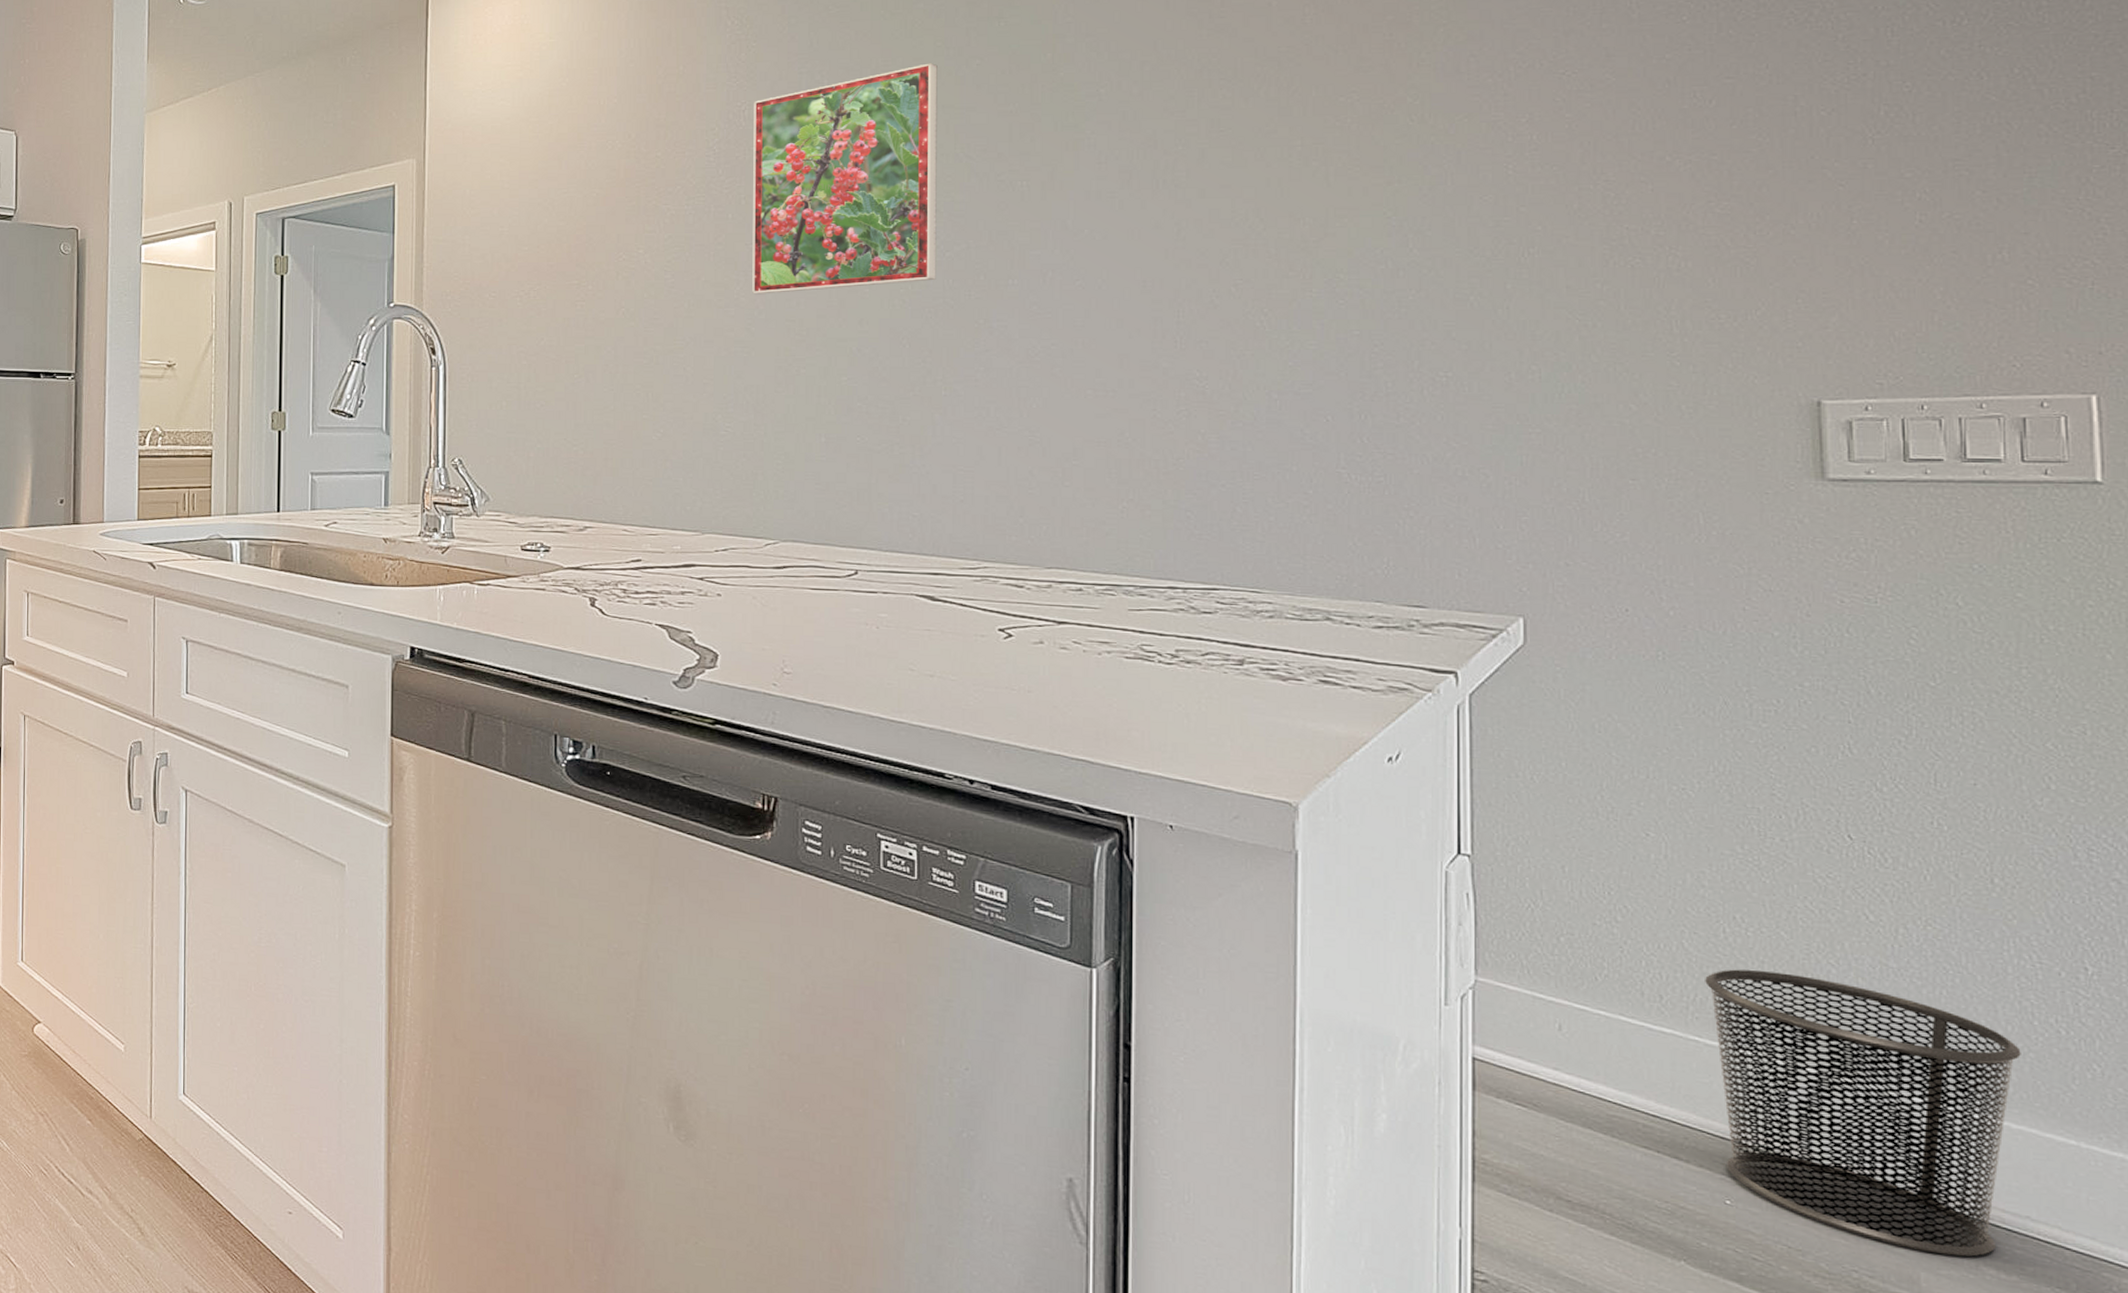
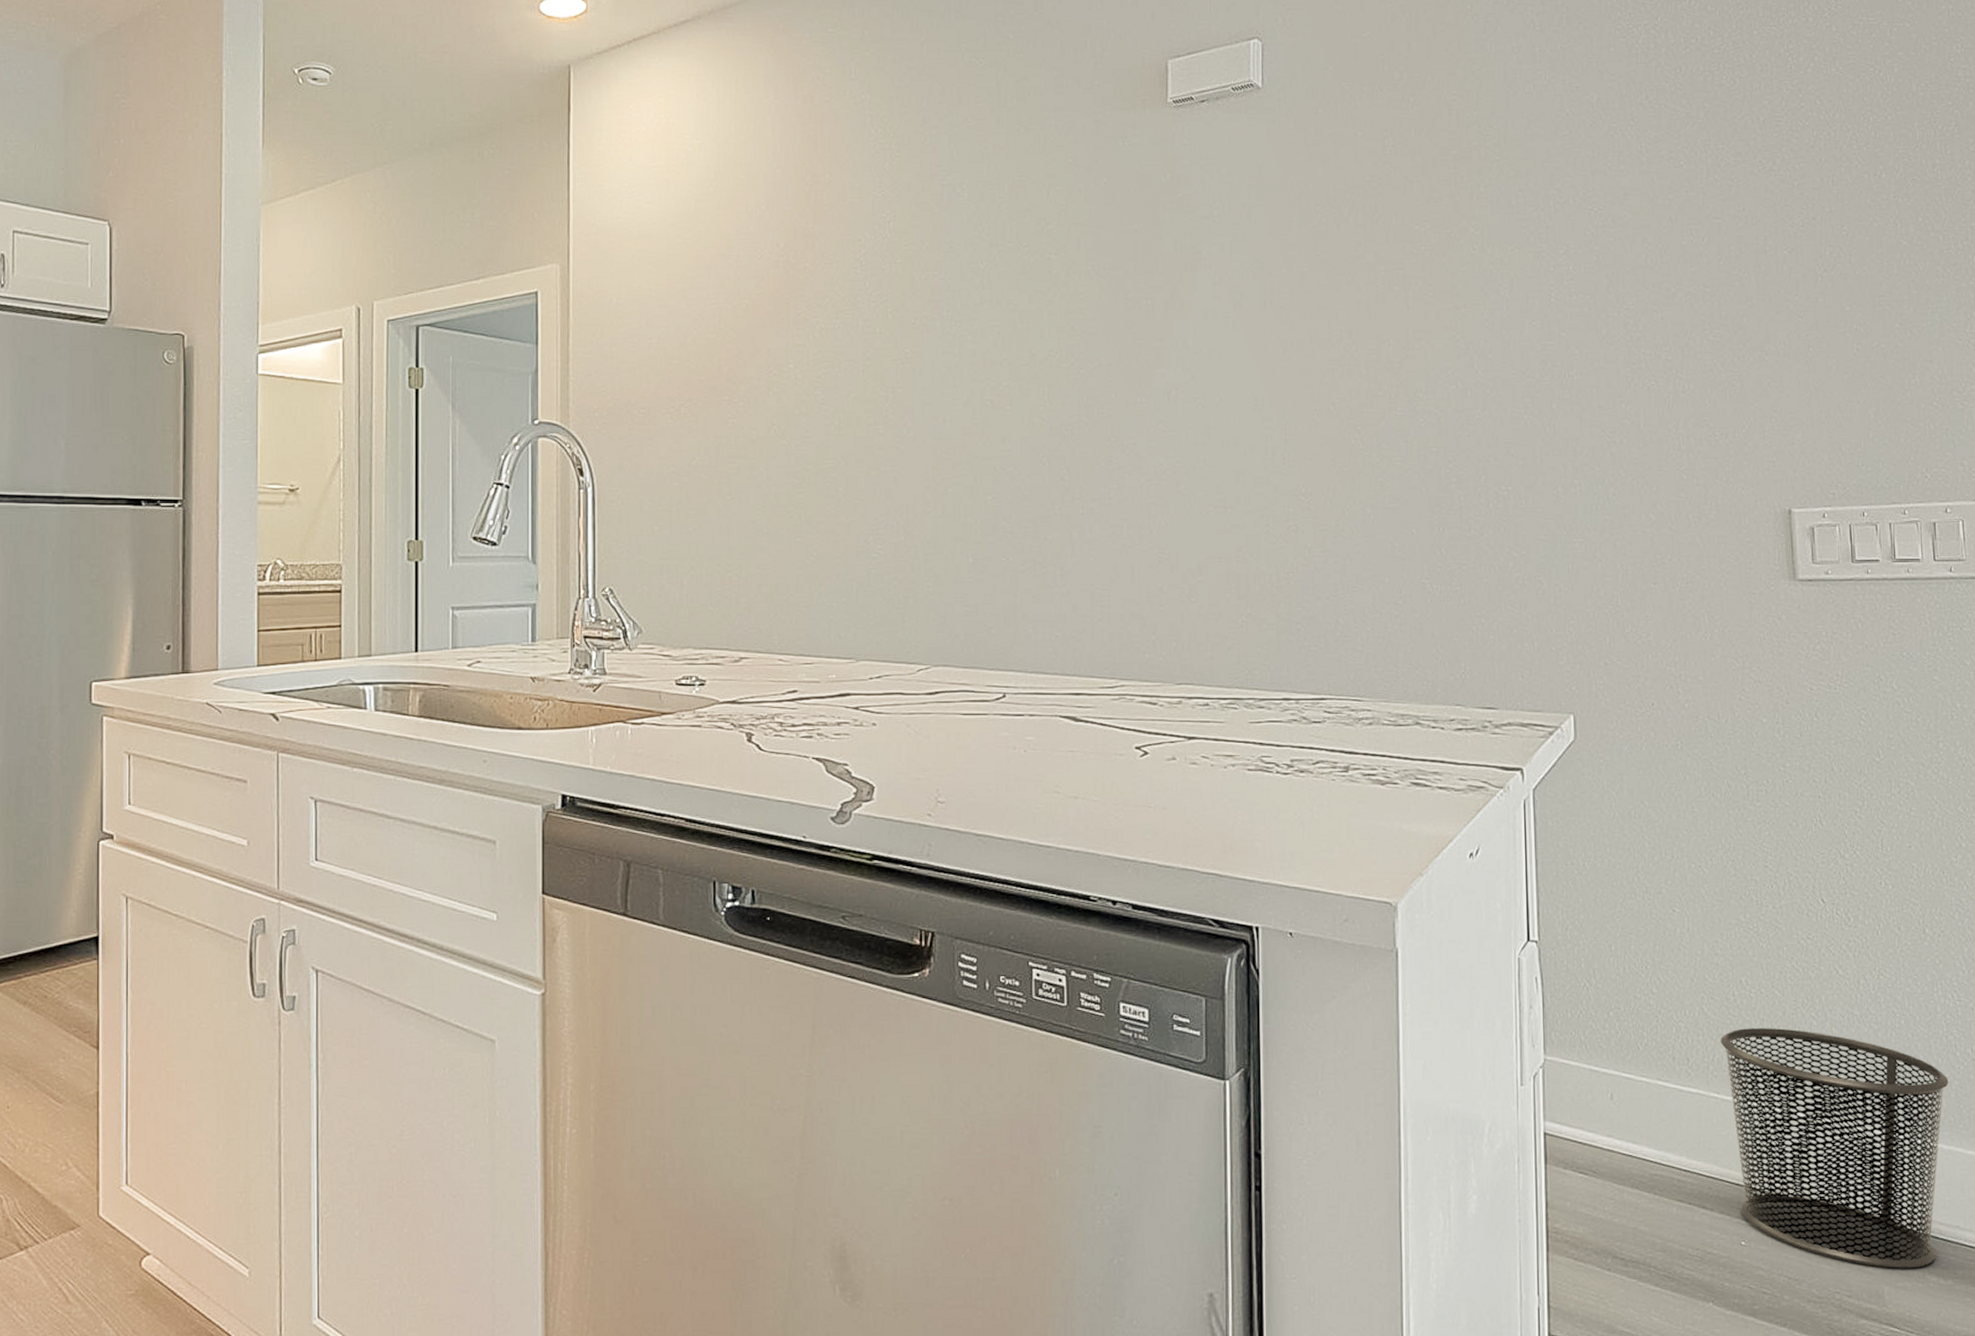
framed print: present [752,63,938,294] -> none [898,180,1072,412]

